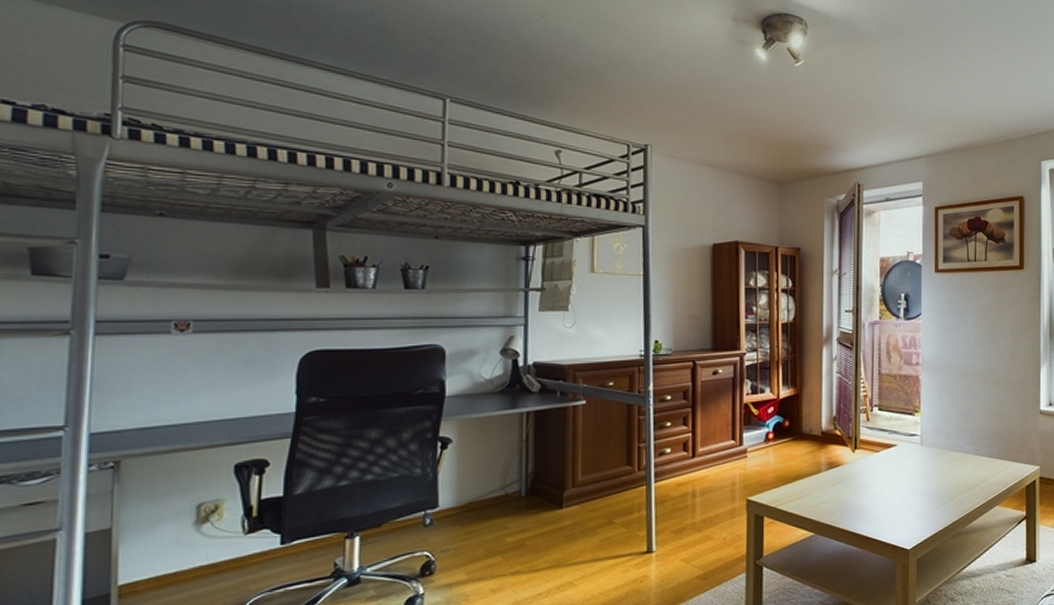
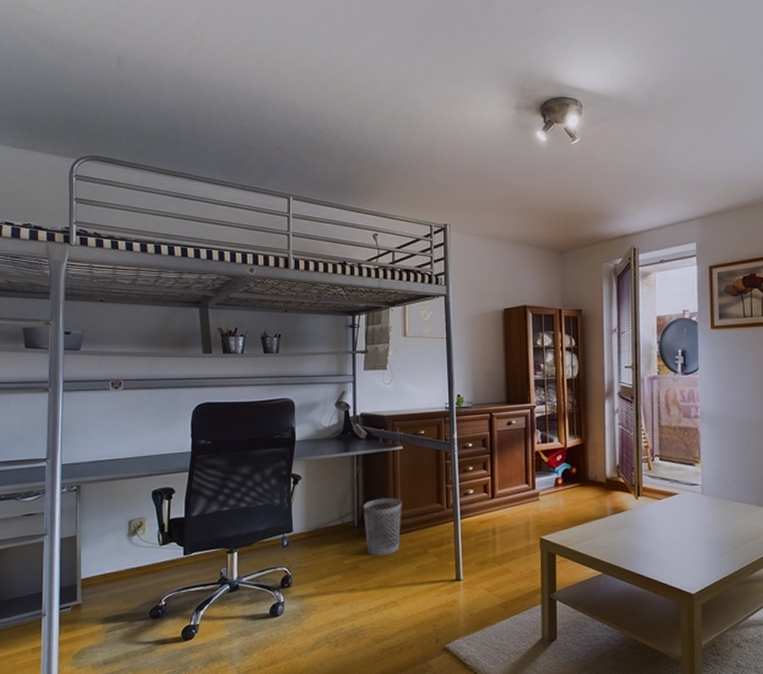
wastebasket: none [533,461,584,531] -> present [363,498,402,556]

